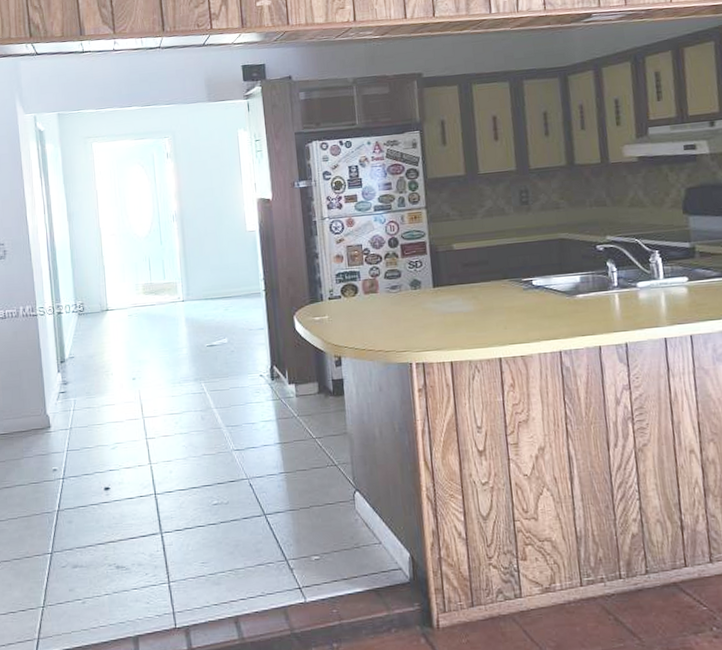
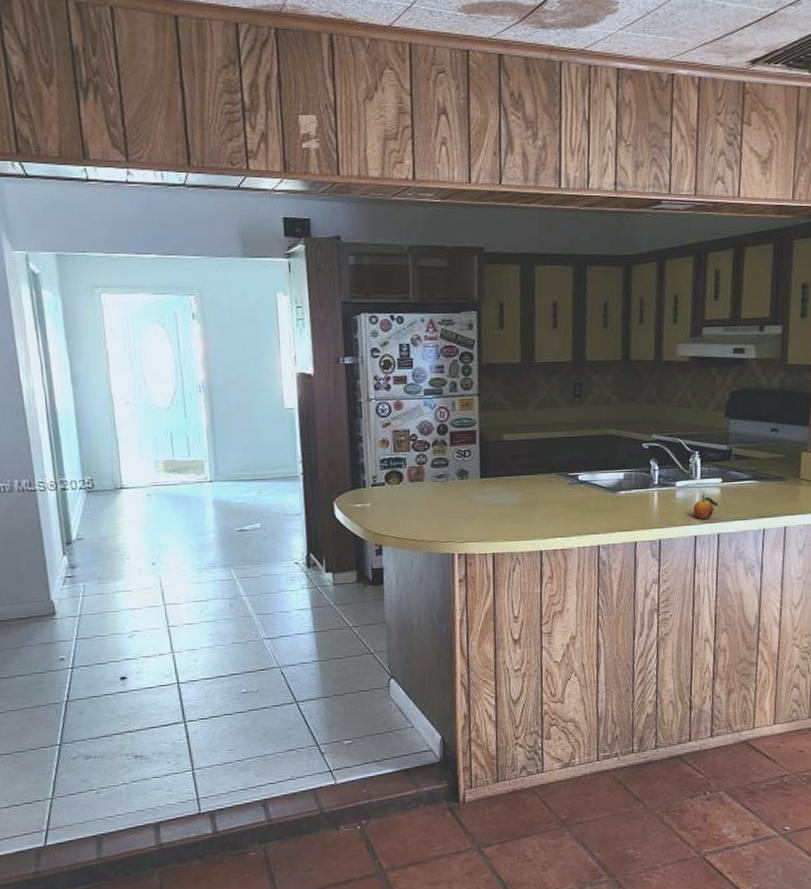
fruit: none [659,294,687,321] -> present [693,494,718,520]

